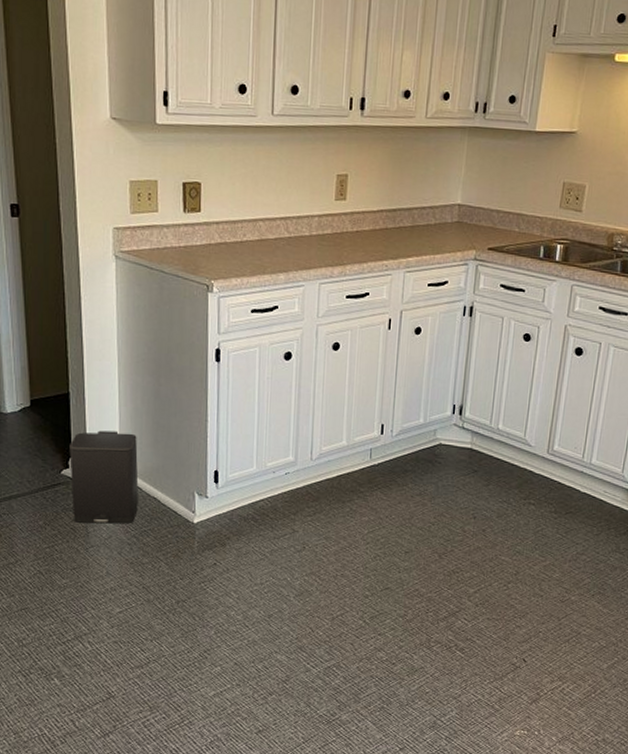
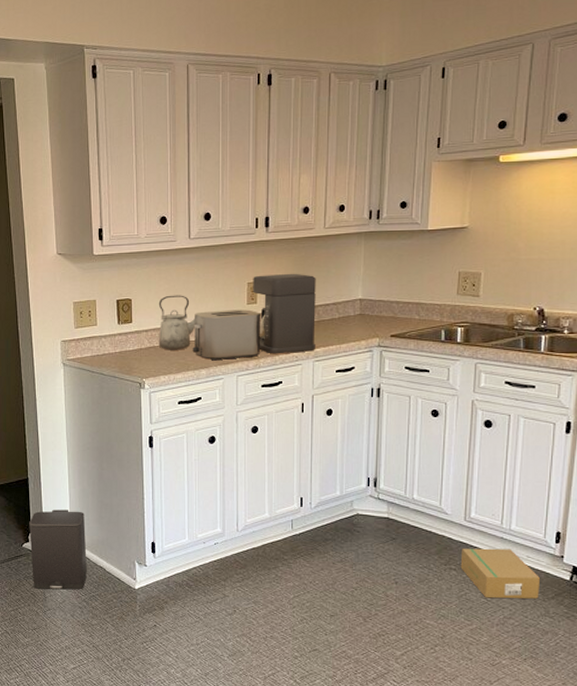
kettle: none [231,182,276,249] -> present [158,295,196,350]
toaster: none [270,204,350,264] -> present [192,309,261,361]
coffee maker: none [342,167,413,262] -> present [253,273,316,354]
box: none [539,482,614,535] -> present [460,548,540,599]

